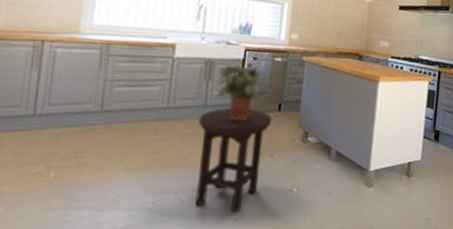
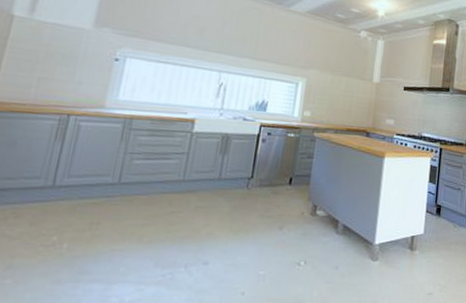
stool: present [195,107,272,213] -> none [204,180,283,286]
potted plant: present [212,63,271,121] -> none [227,138,283,194]

